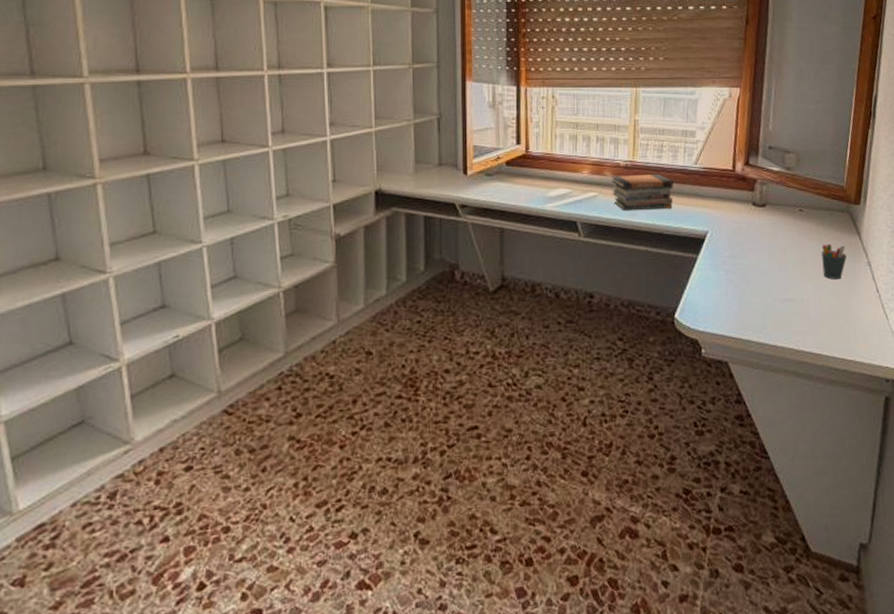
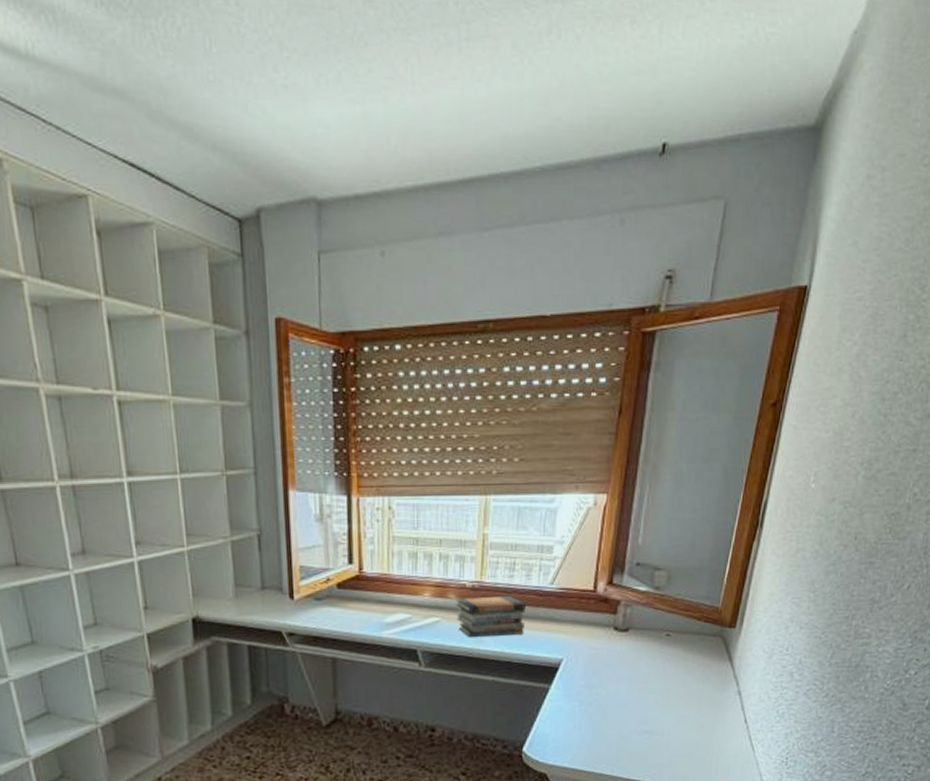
pen holder: present [821,243,847,279] -> none [687,671,715,710]

